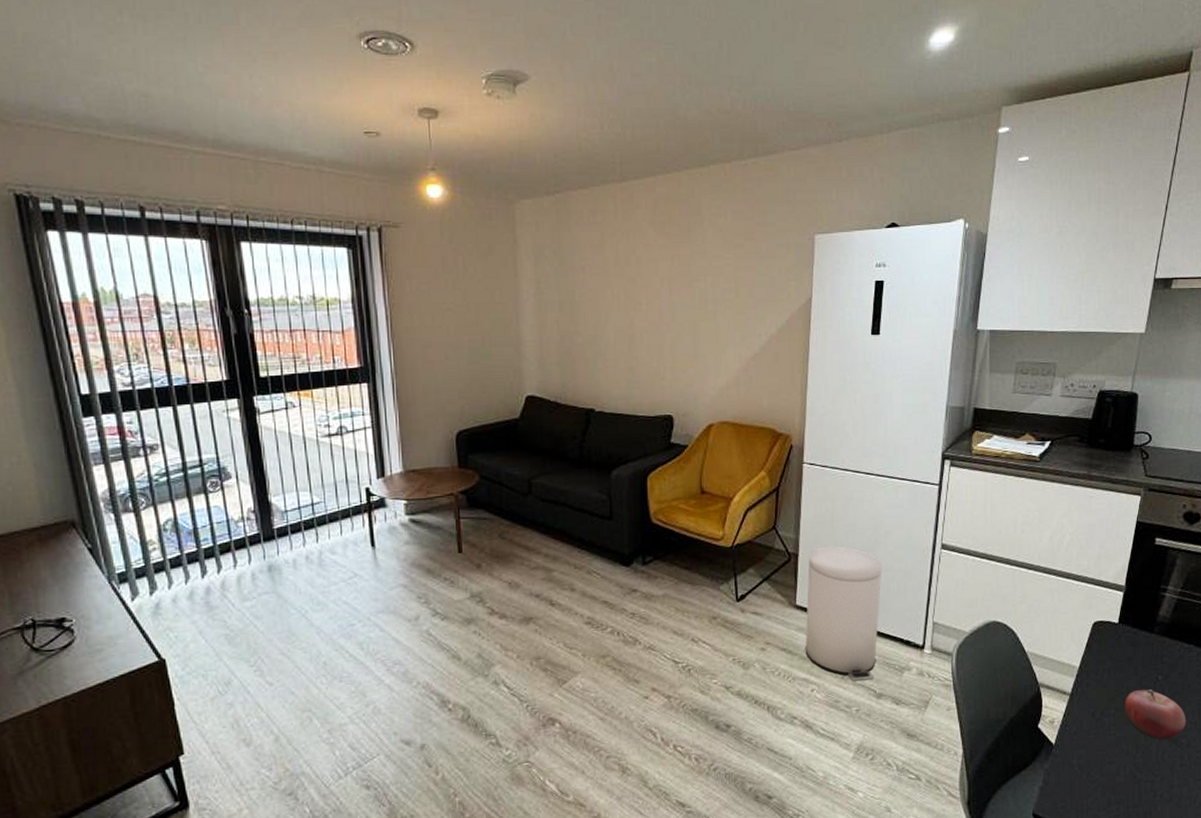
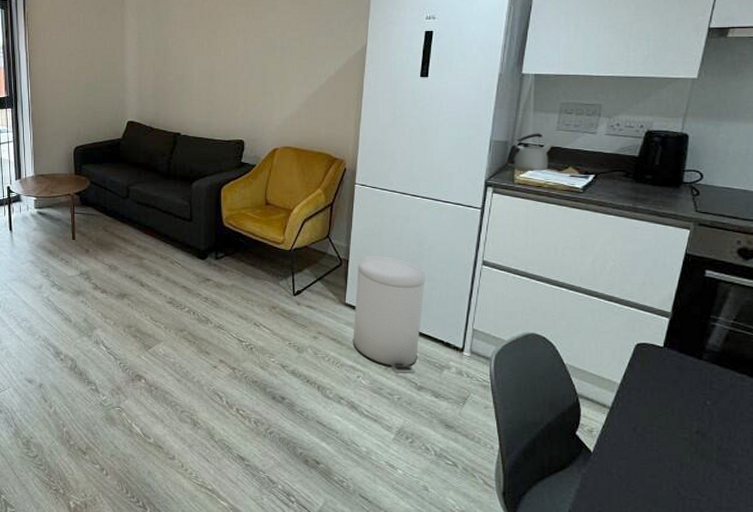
kettle: none [963,396,1010,440] -> present [507,133,553,171]
fruit: present [1124,689,1186,740] -> none [668,412,737,462]

